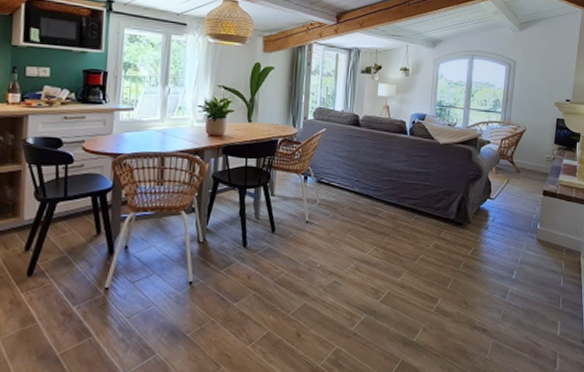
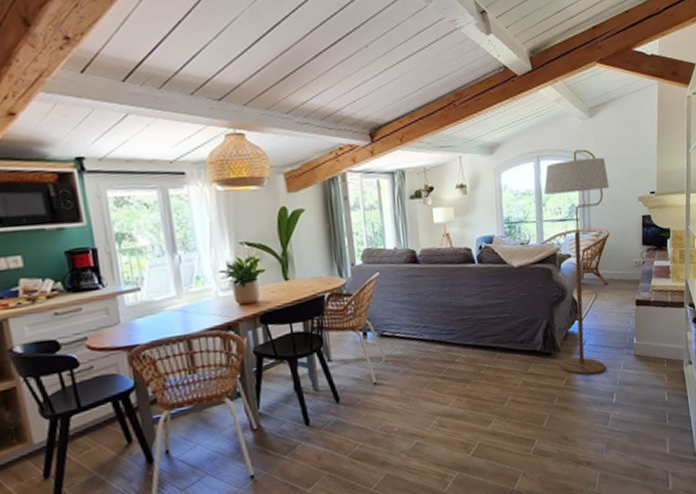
floor lamp: none [468,55,531,249] -> present [544,149,609,375]

